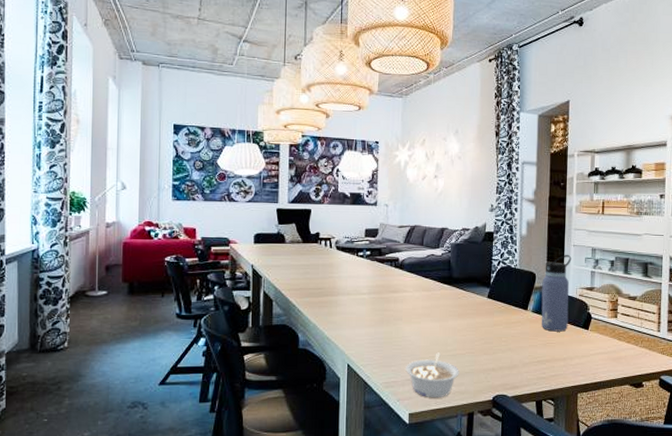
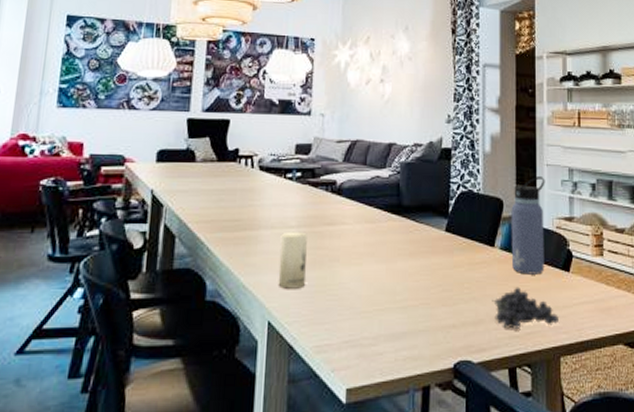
candle: none [354,297,377,340] -> present [278,231,307,289]
legume: present [405,352,459,398] -> none [343,304,411,367]
fruit: none [524,341,578,372] -> present [492,287,559,329]

